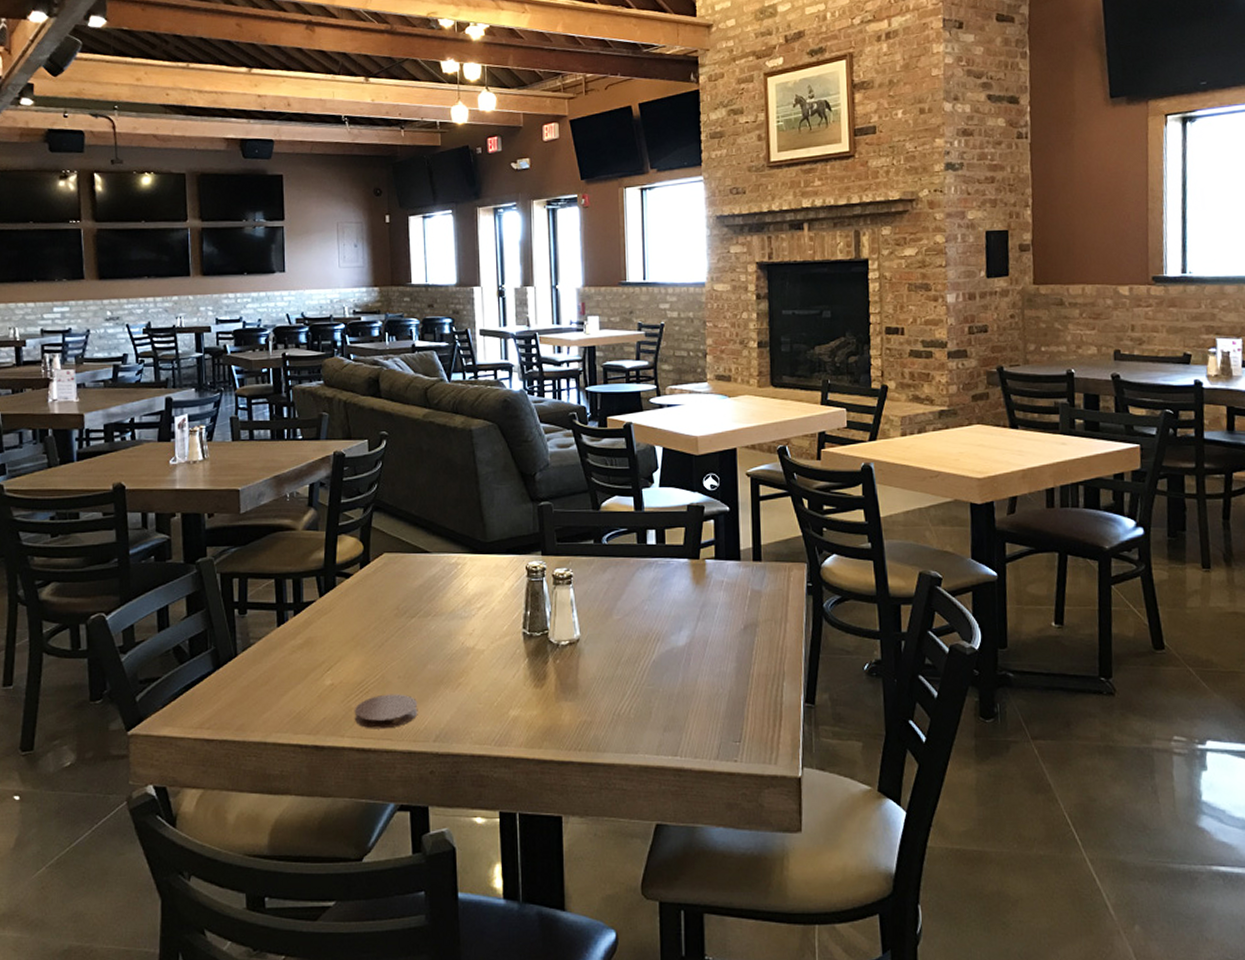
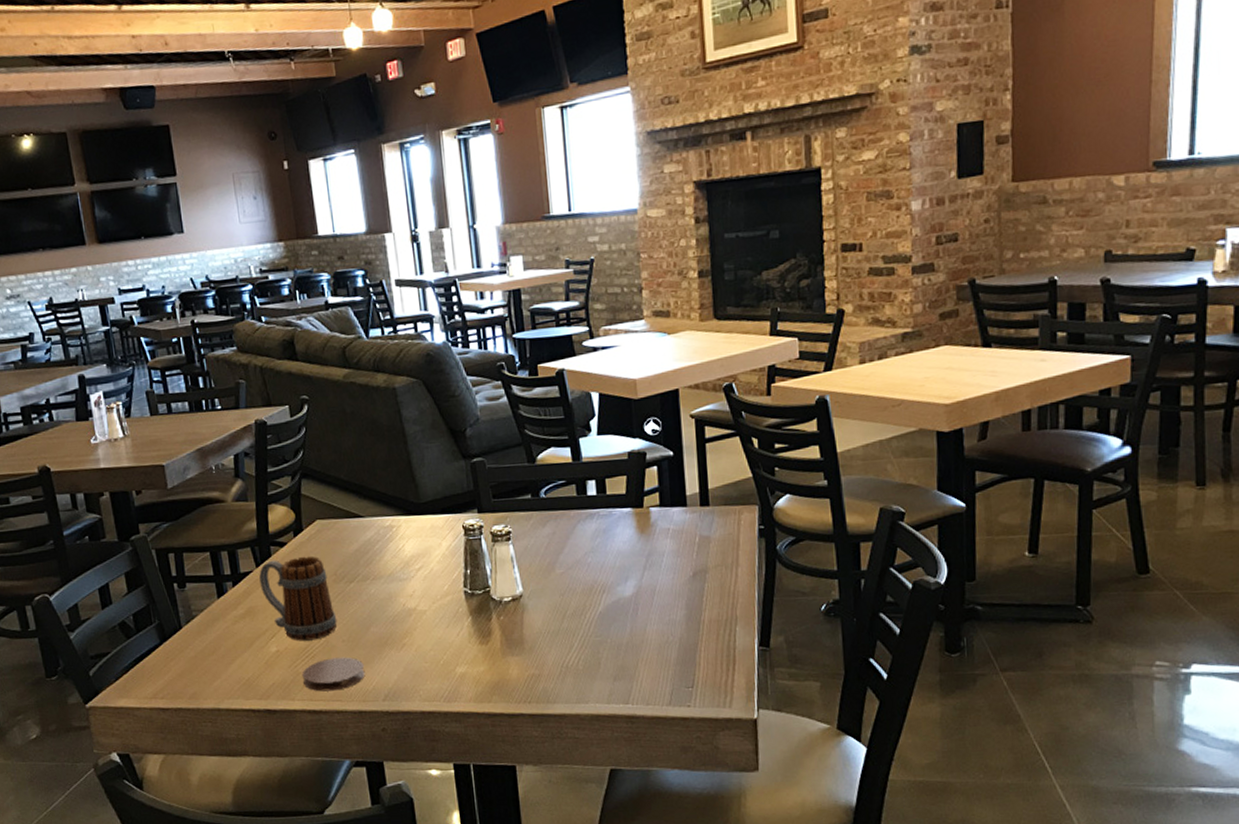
beer mug: none [322,588,395,675] -> present [259,556,337,641]

